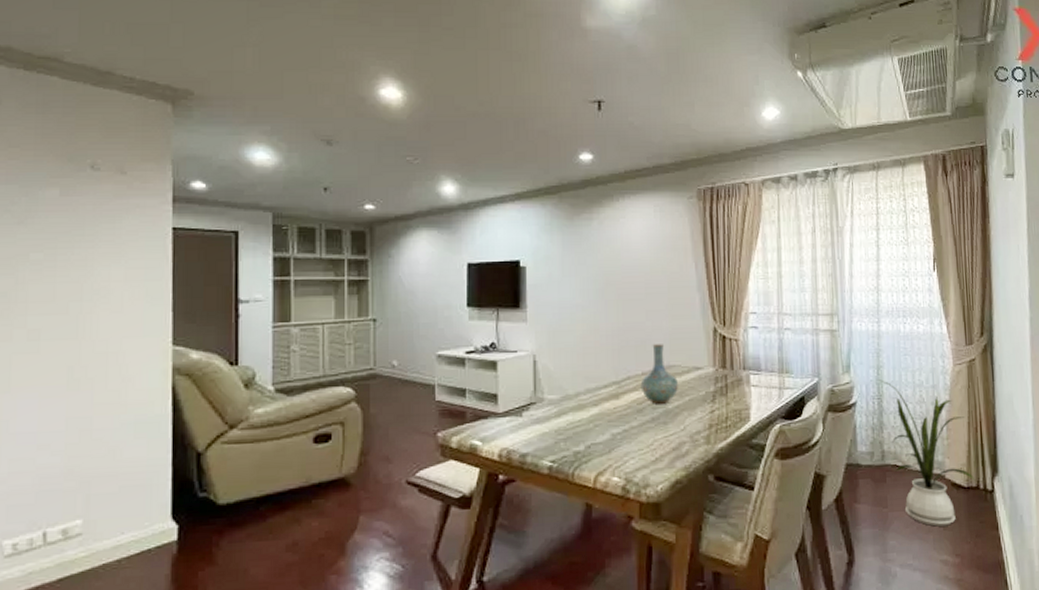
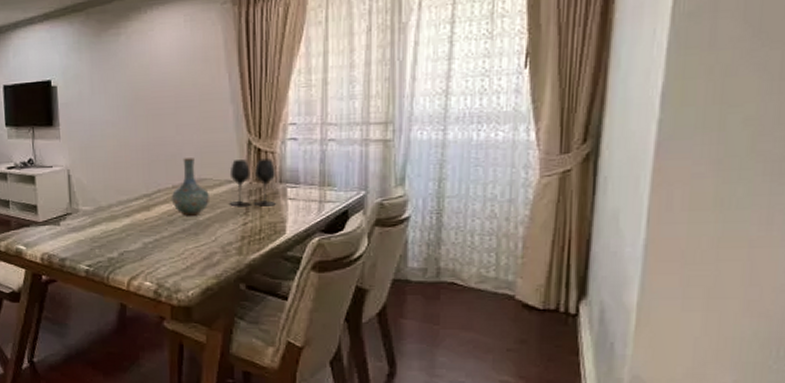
wine glass: none [696,346,740,395] -> present [229,158,276,208]
house plant: present [880,379,976,527] -> none [441,193,555,347]

